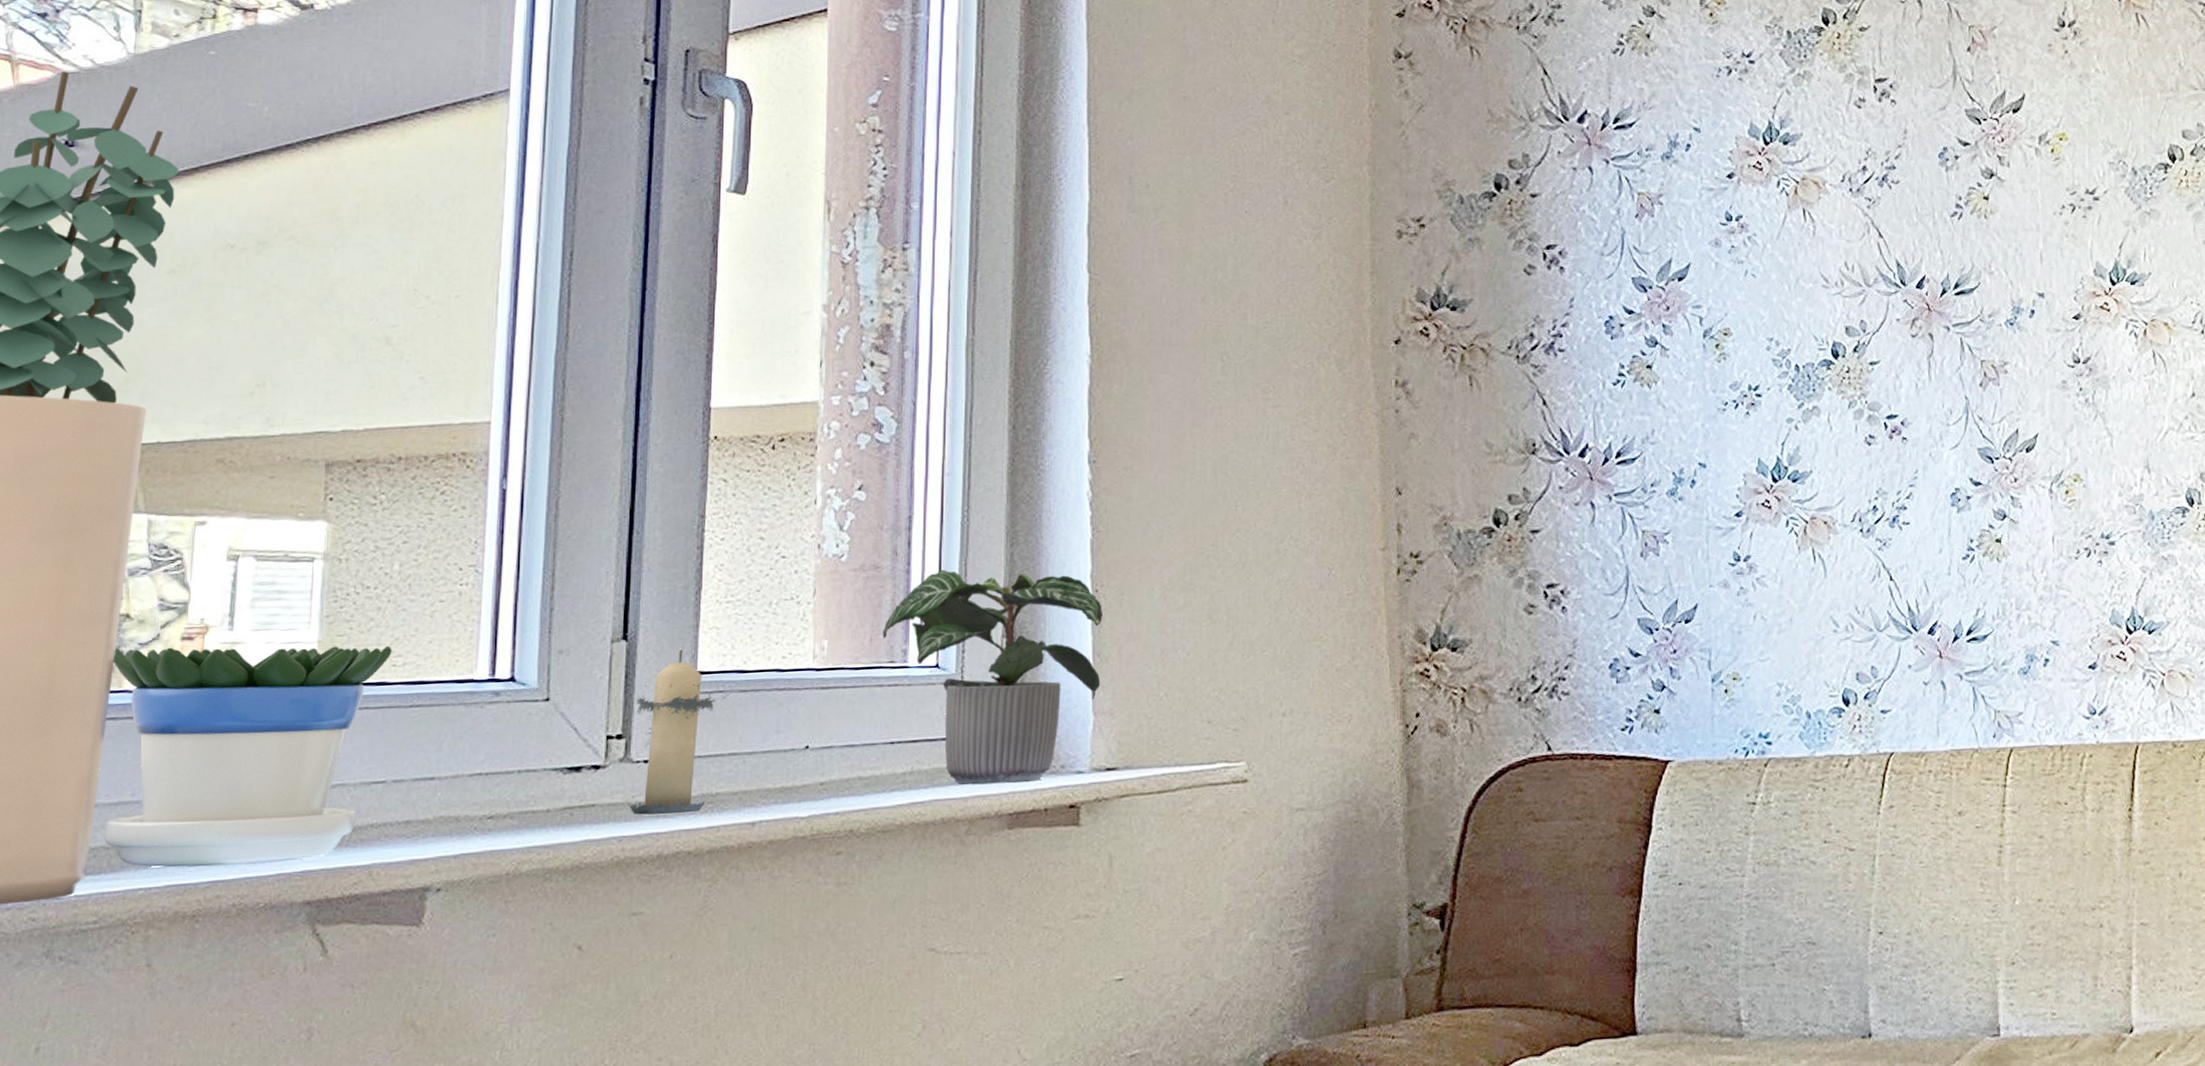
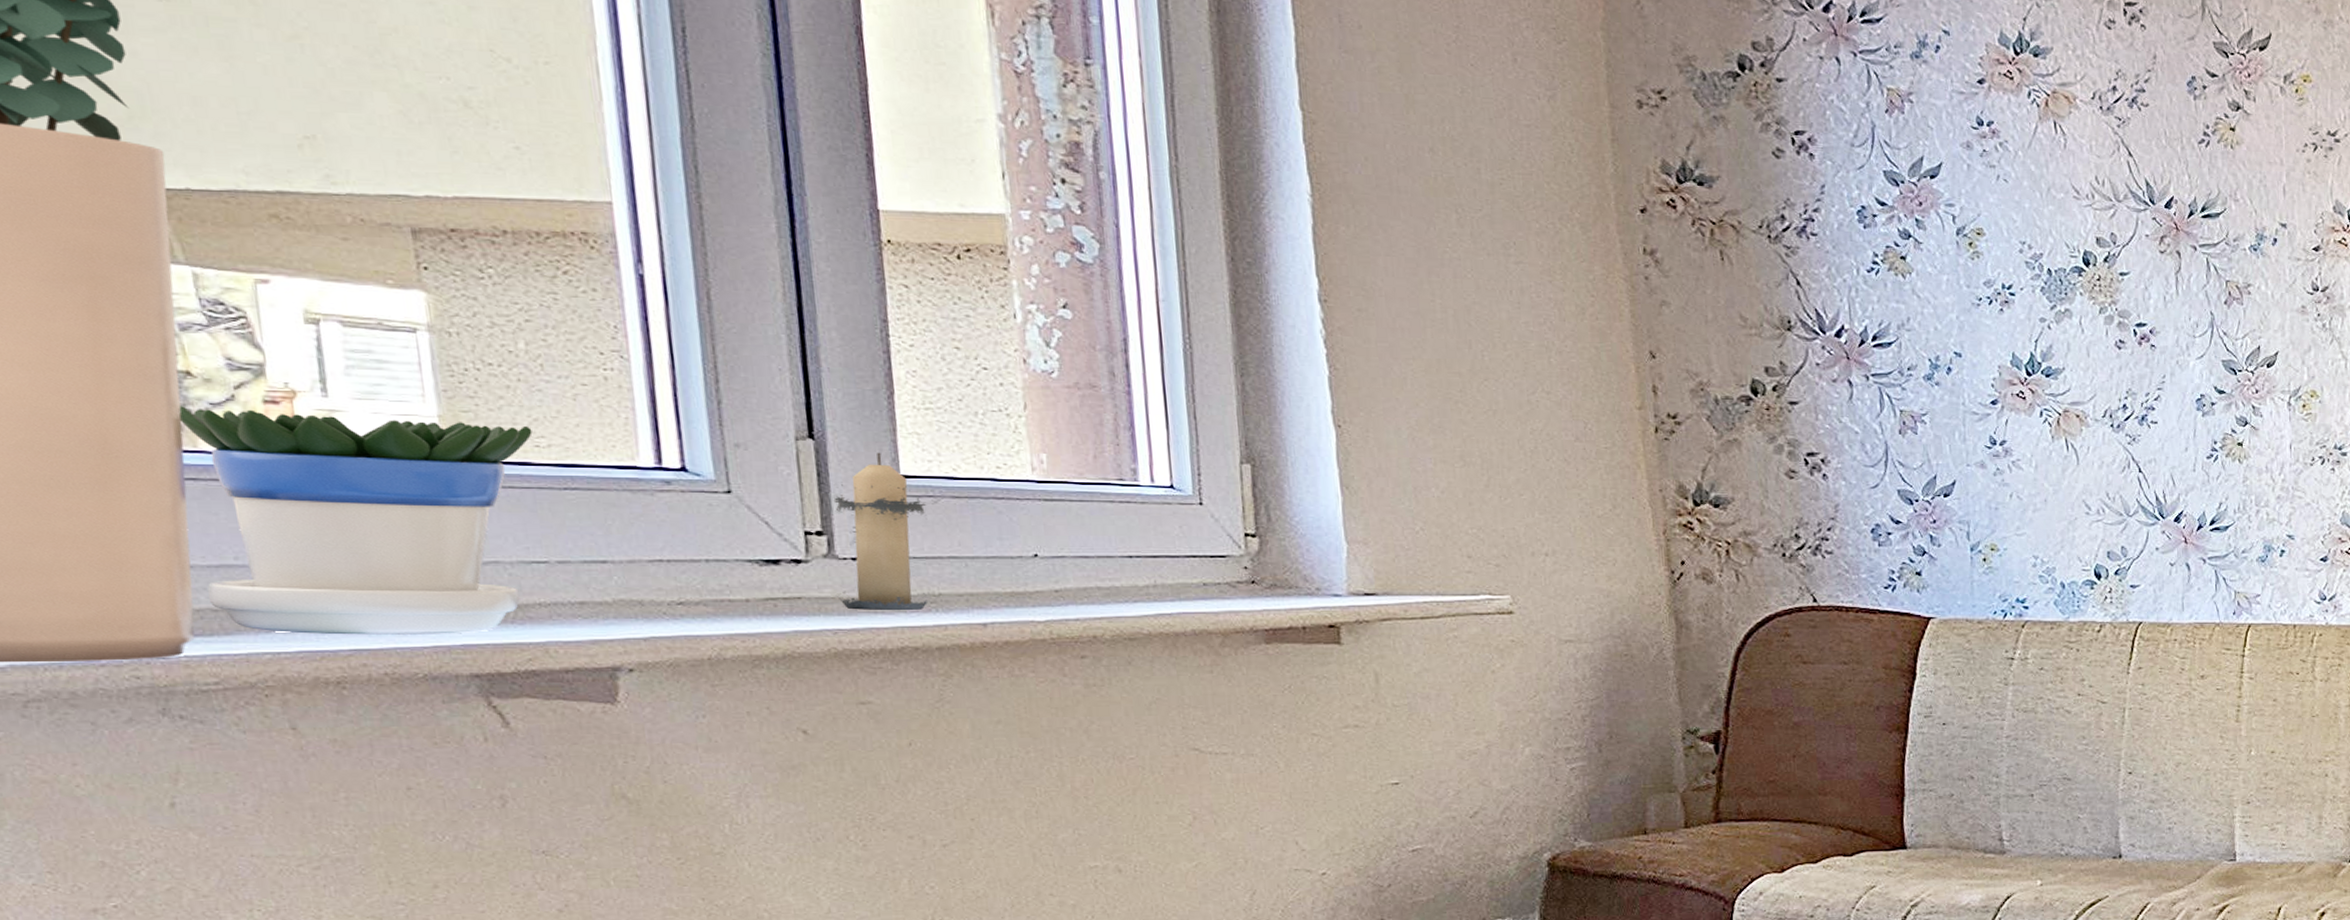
potted plant: present [882,570,1103,784] -> none [1106,394,1351,601]

